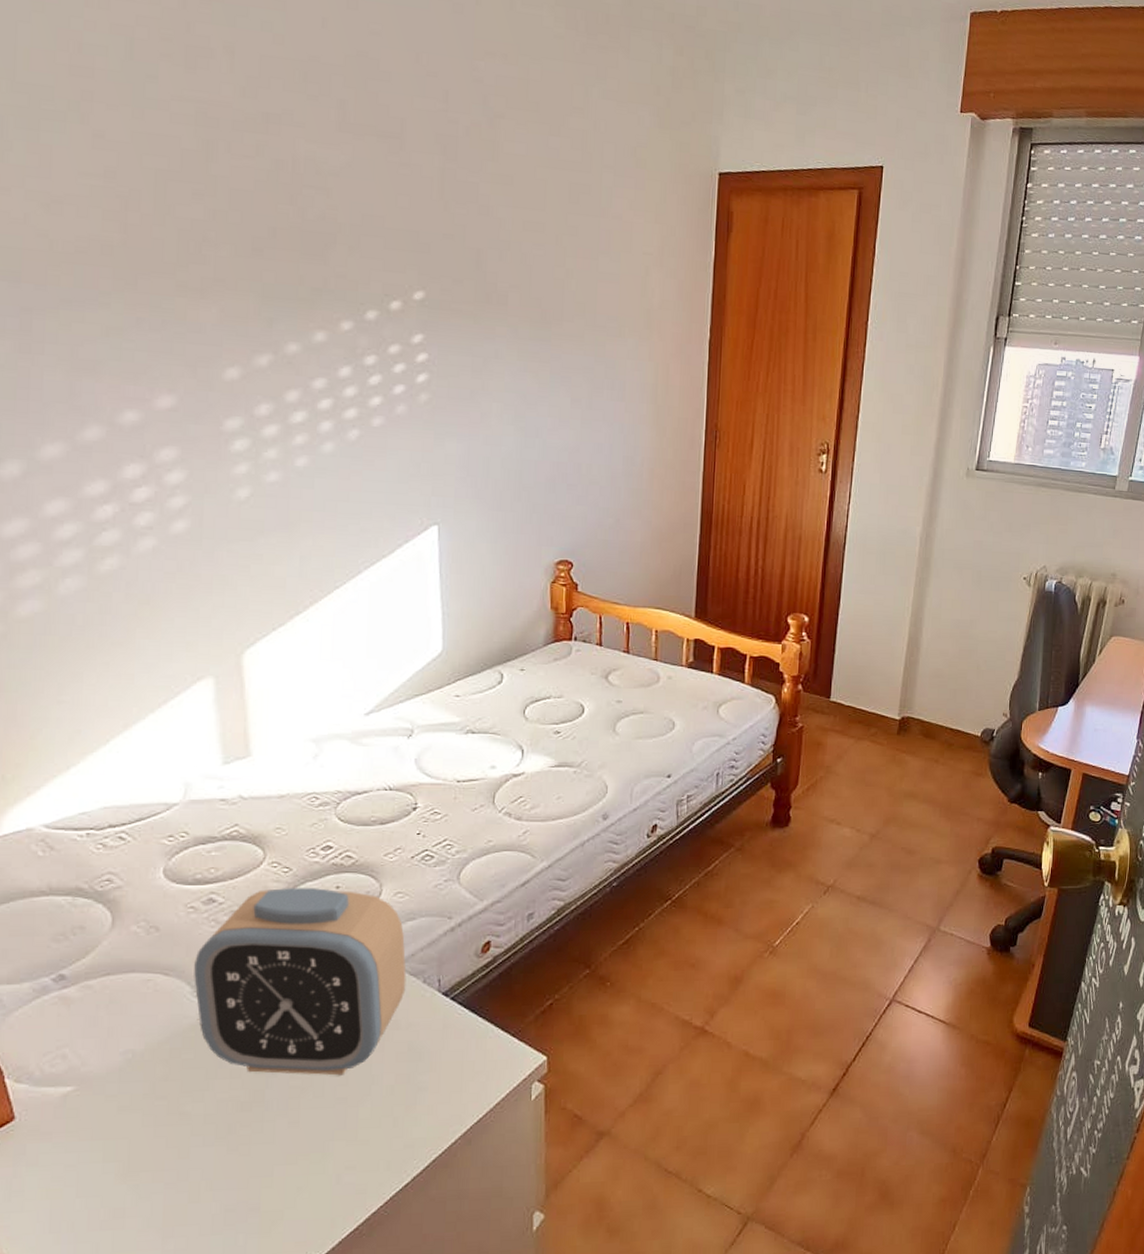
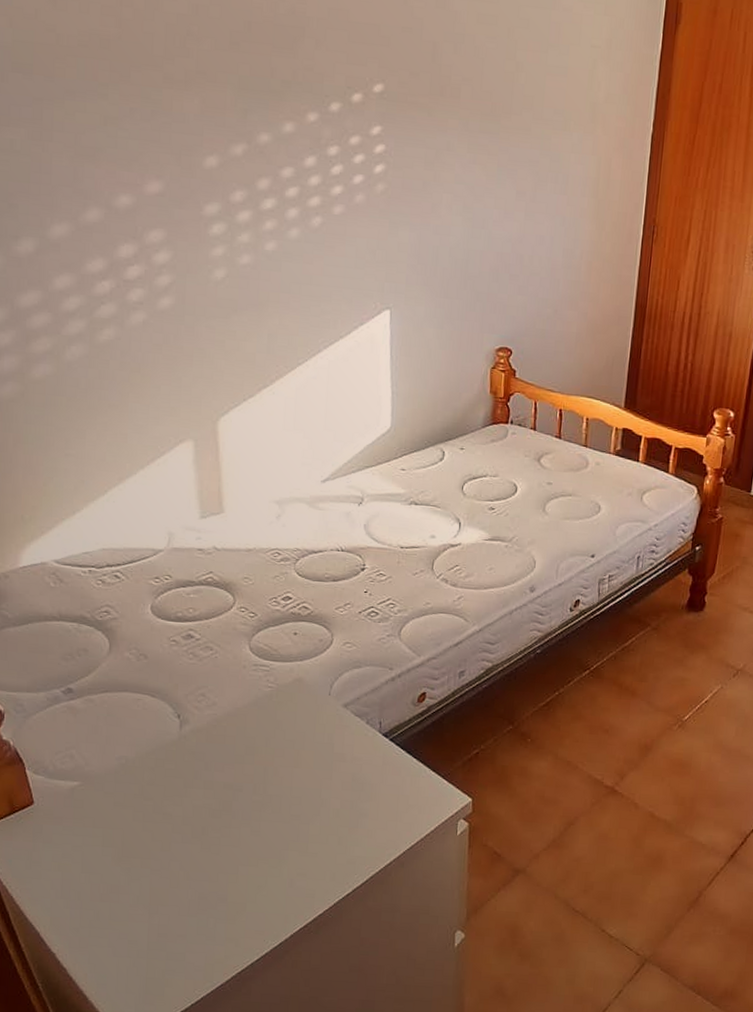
alarm clock: present [194,888,406,1076] -> none [175,630,352,796]

